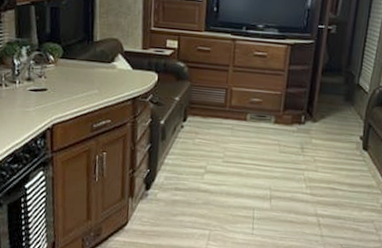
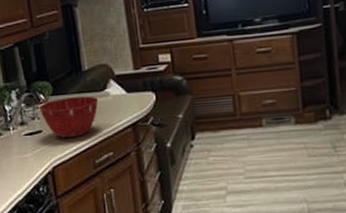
mixing bowl: none [47,62,105,101] -> present [38,96,99,138]

